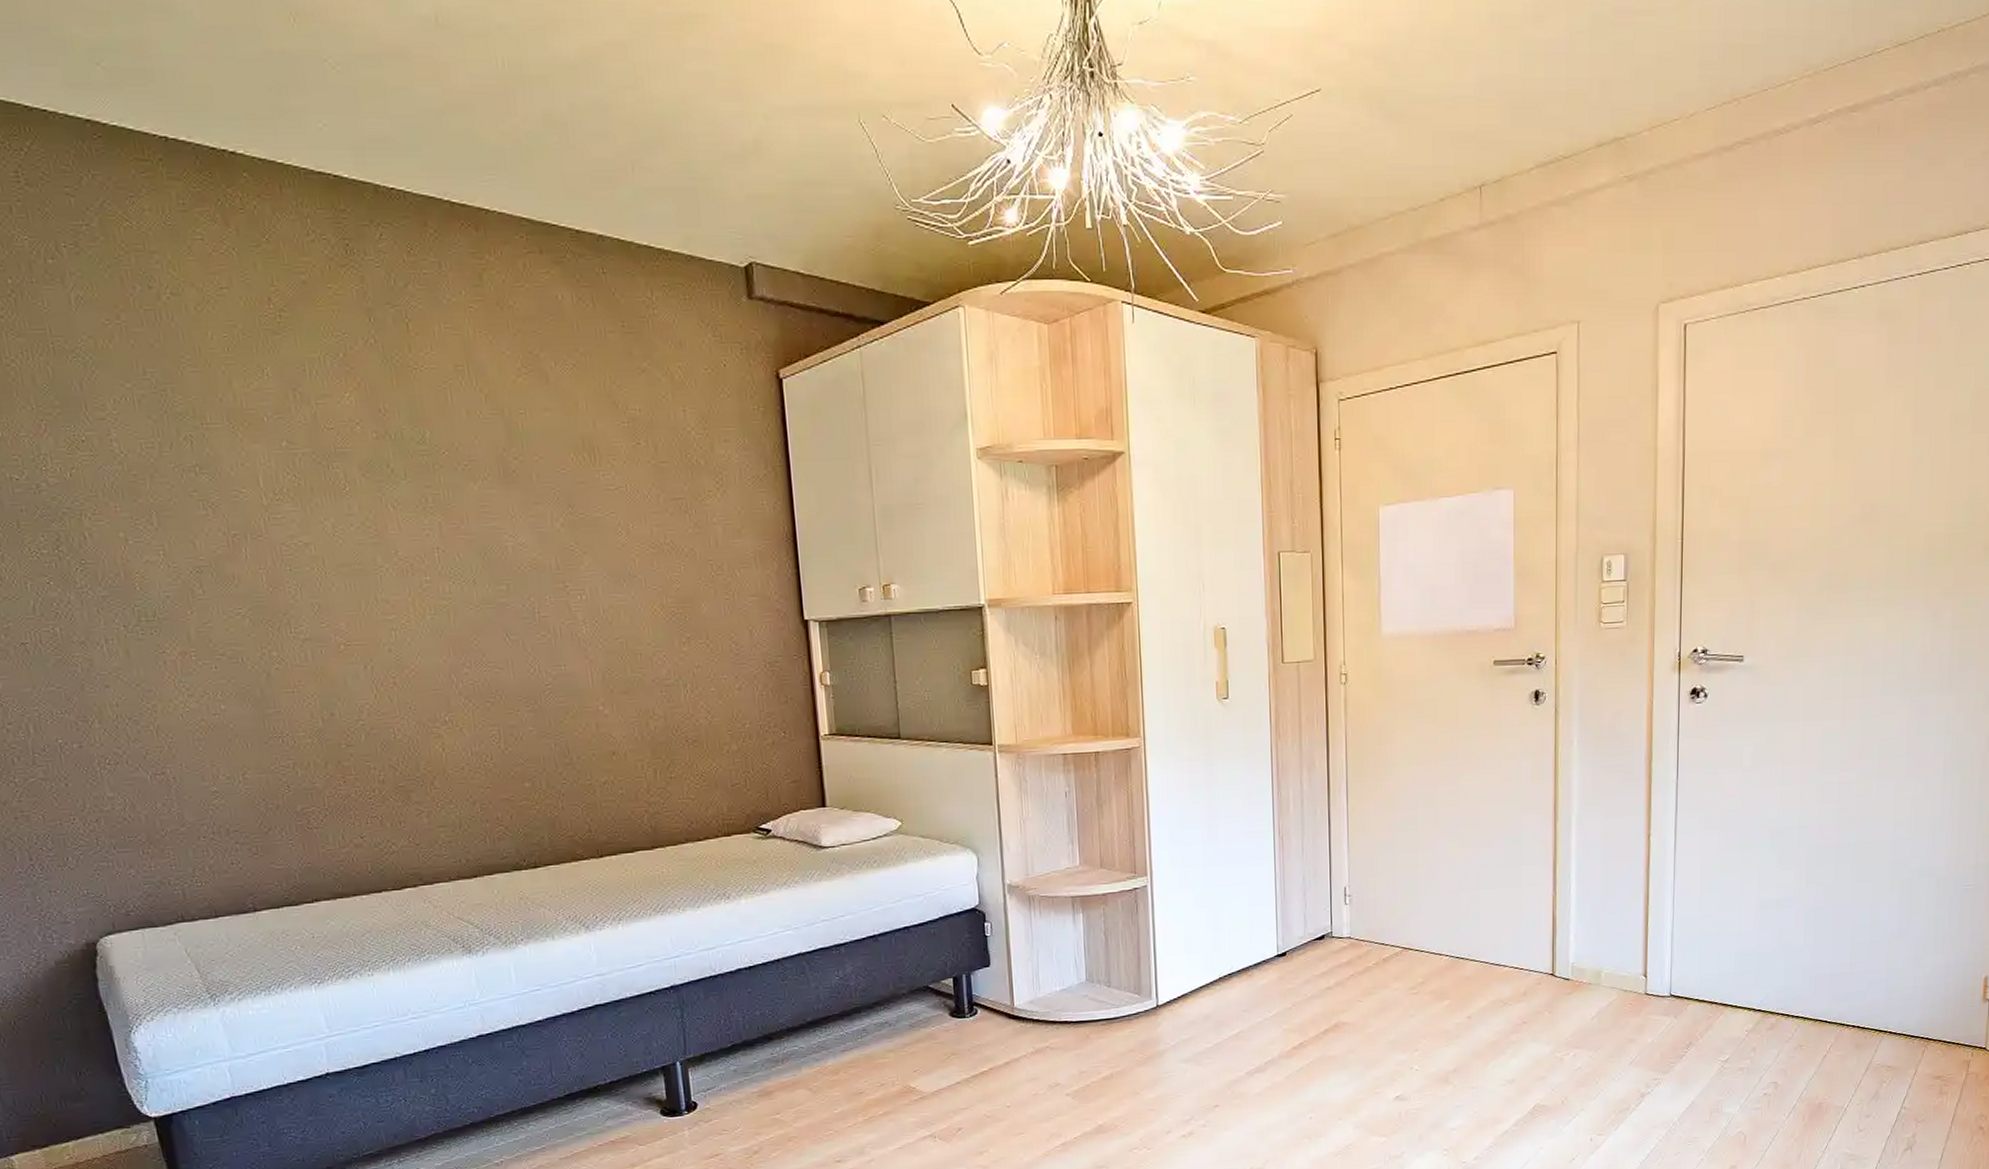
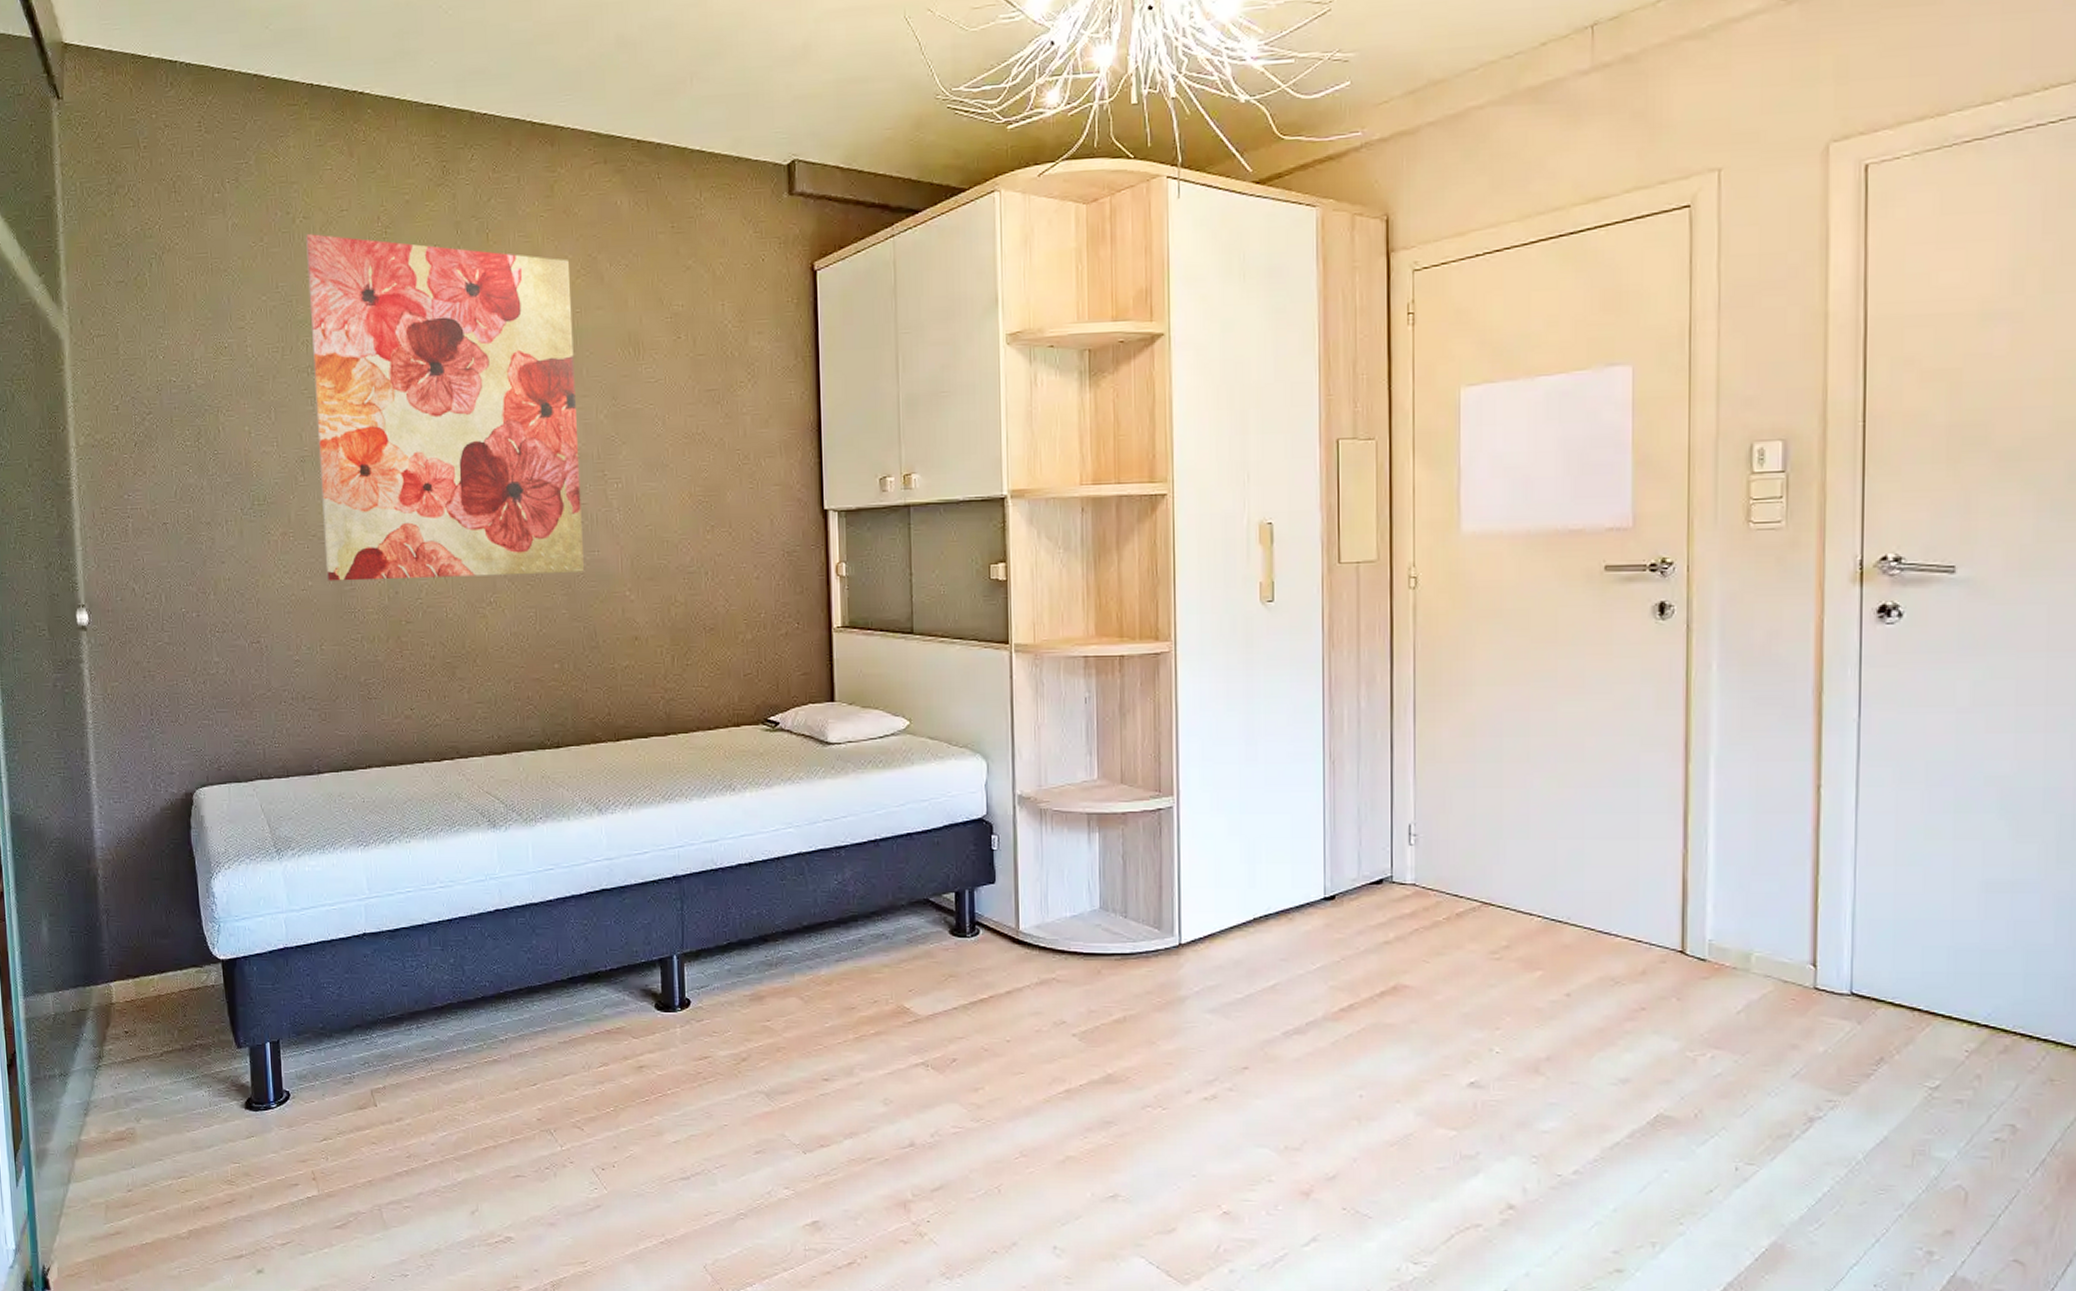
wall art: none [176,314,550,704] -> present [306,234,584,581]

